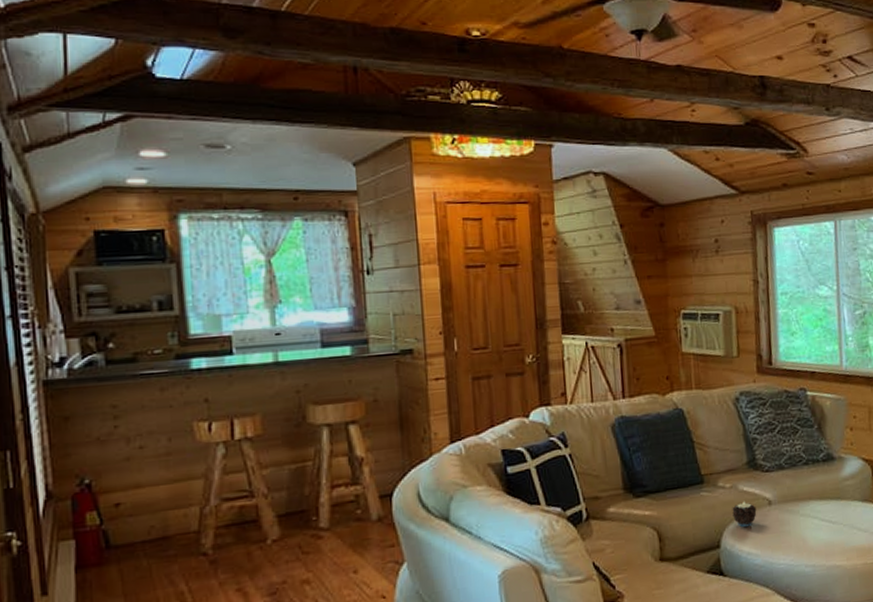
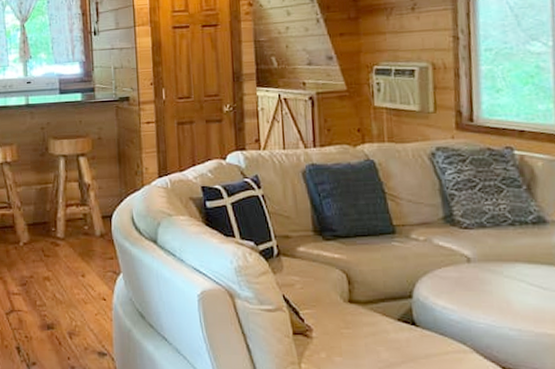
candle: present [732,502,757,527] -> none [426,256,454,280]

